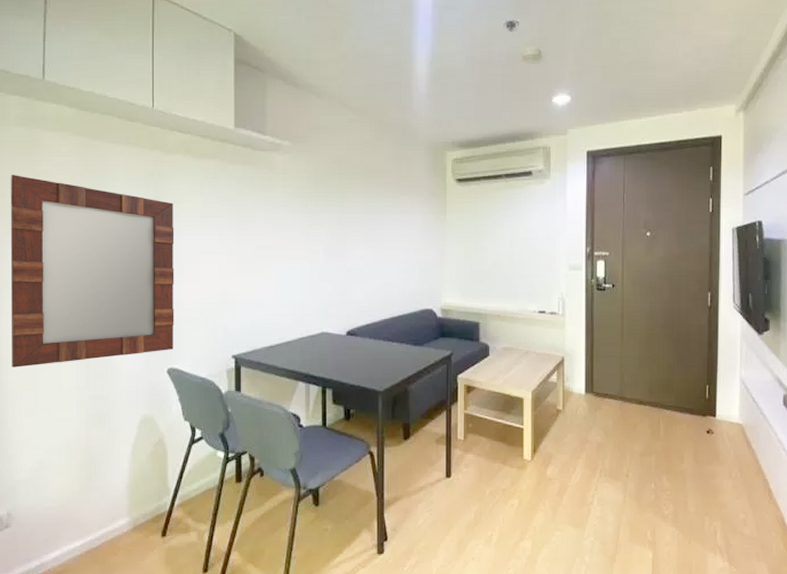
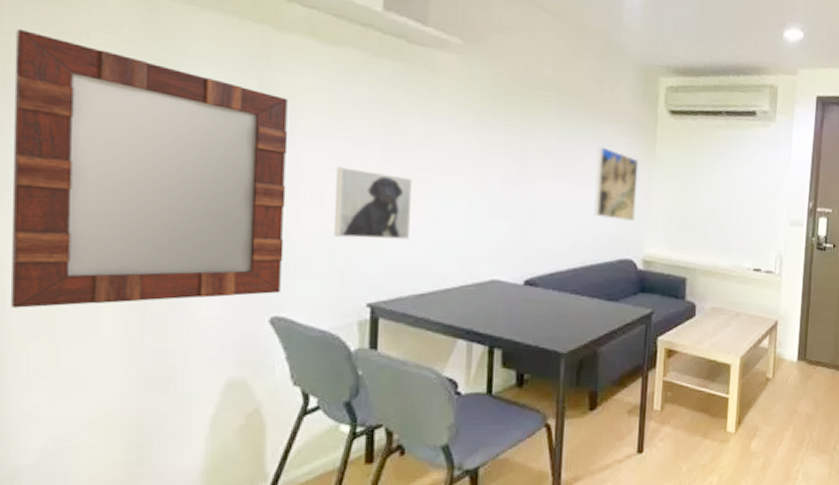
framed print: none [208,251,261,305] -> present [334,167,413,240]
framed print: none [399,215,433,277] -> present [594,146,639,222]

